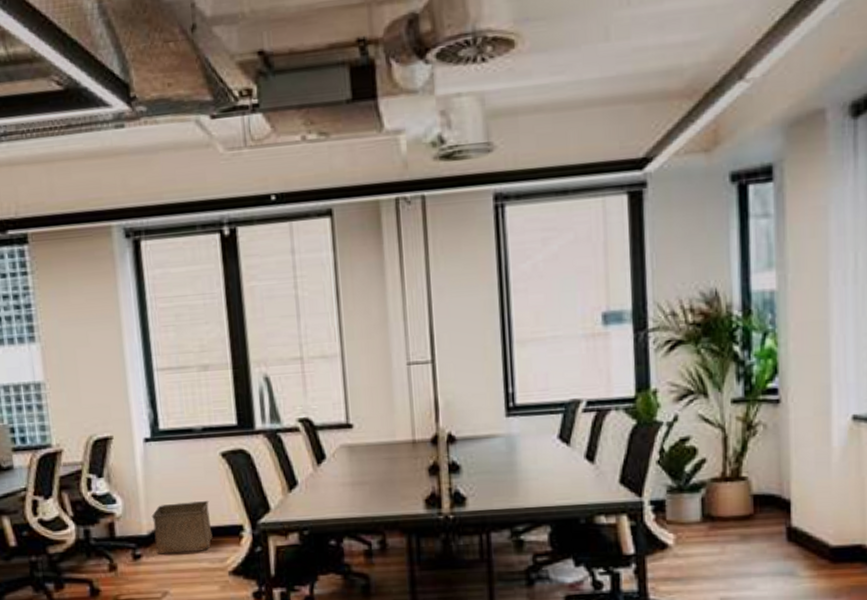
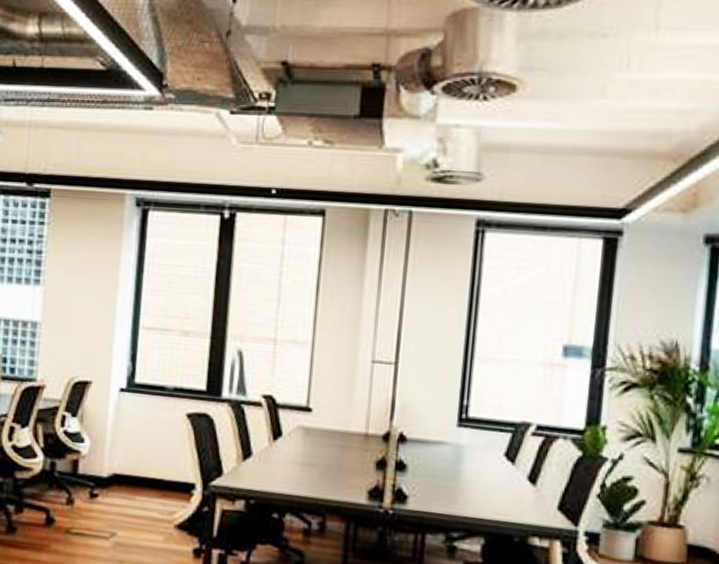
storage bin: present [151,501,213,555] -> none [112,452,168,502]

